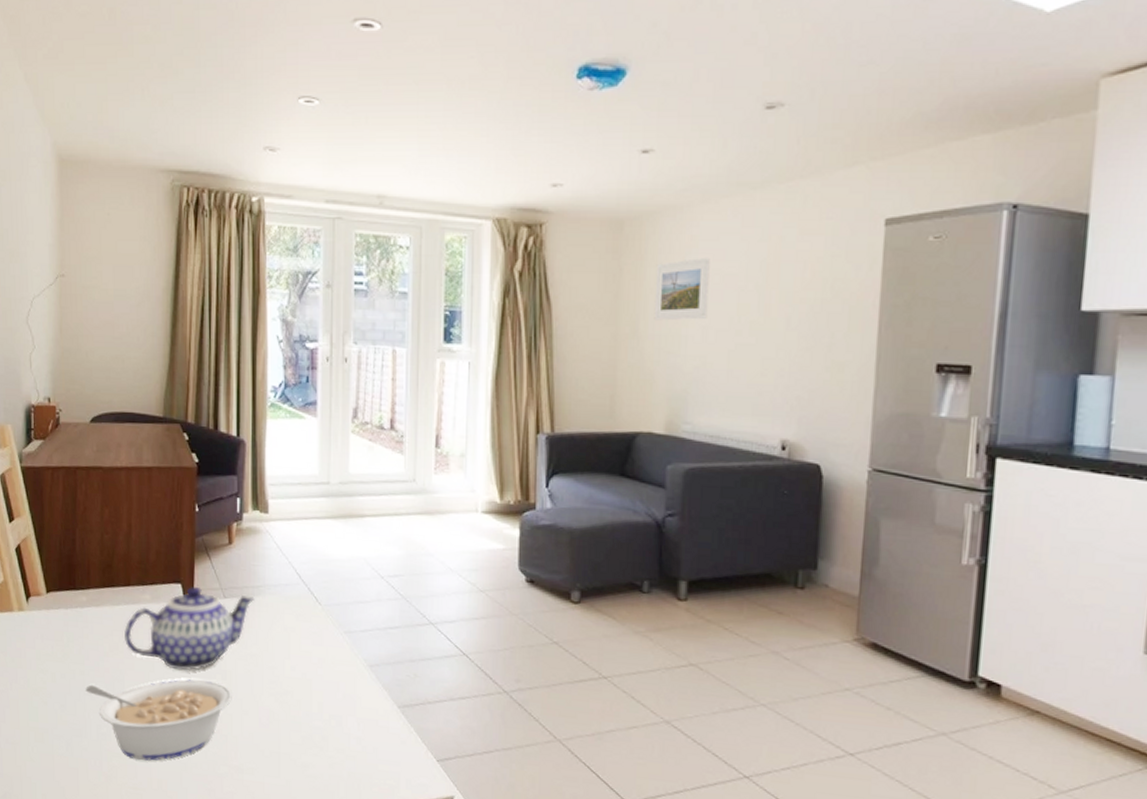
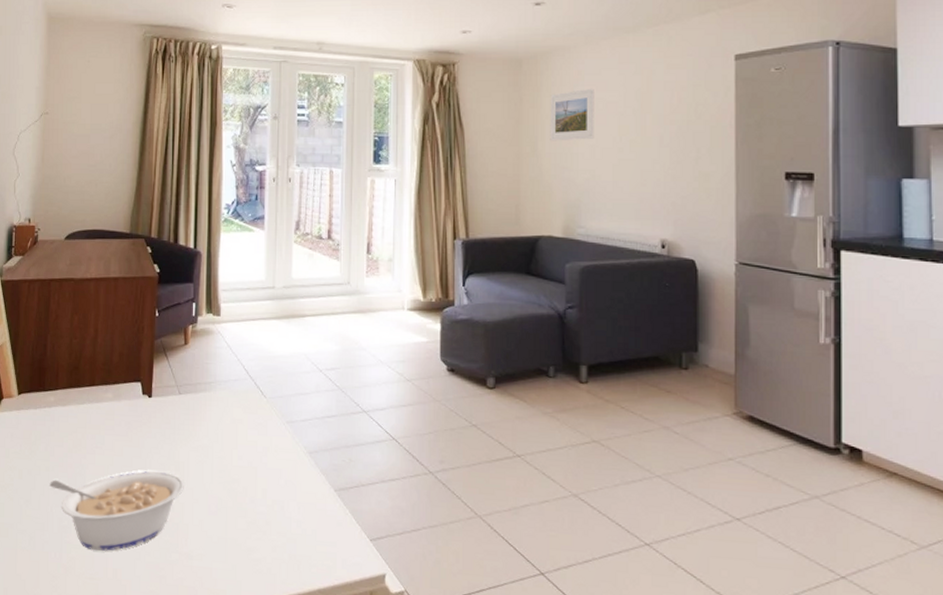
teapot: present [124,586,255,671] -> none [88,384,207,464]

